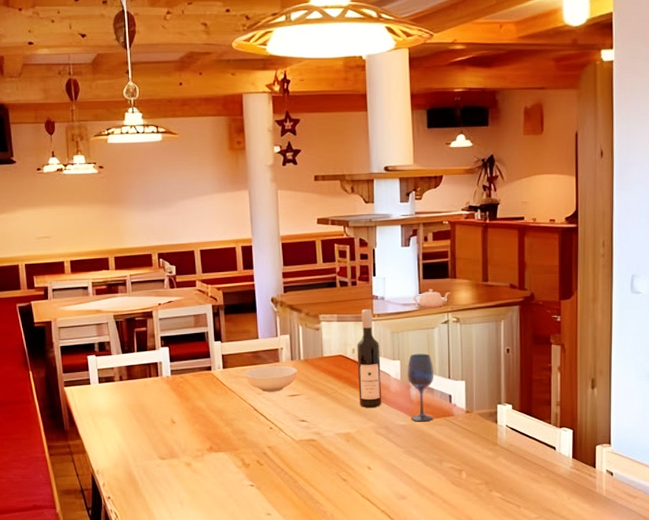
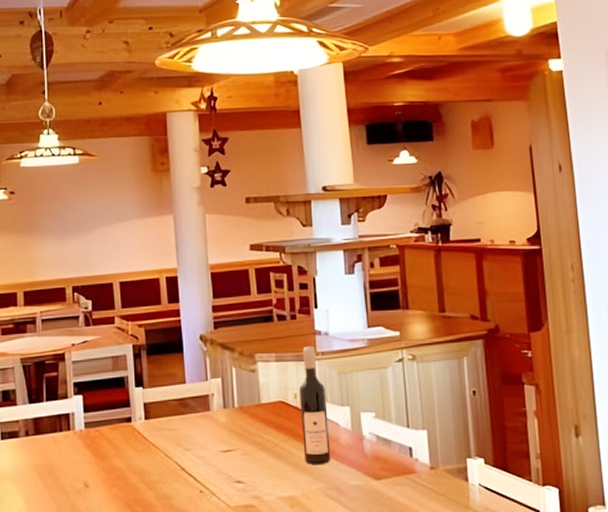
bowl: present [245,365,298,392] -> none [170,414,232,447]
wineglass: present [408,353,434,422] -> none [359,398,393,482]
teapot: present [413,288,451,309] -> none [361,321,405,345]

